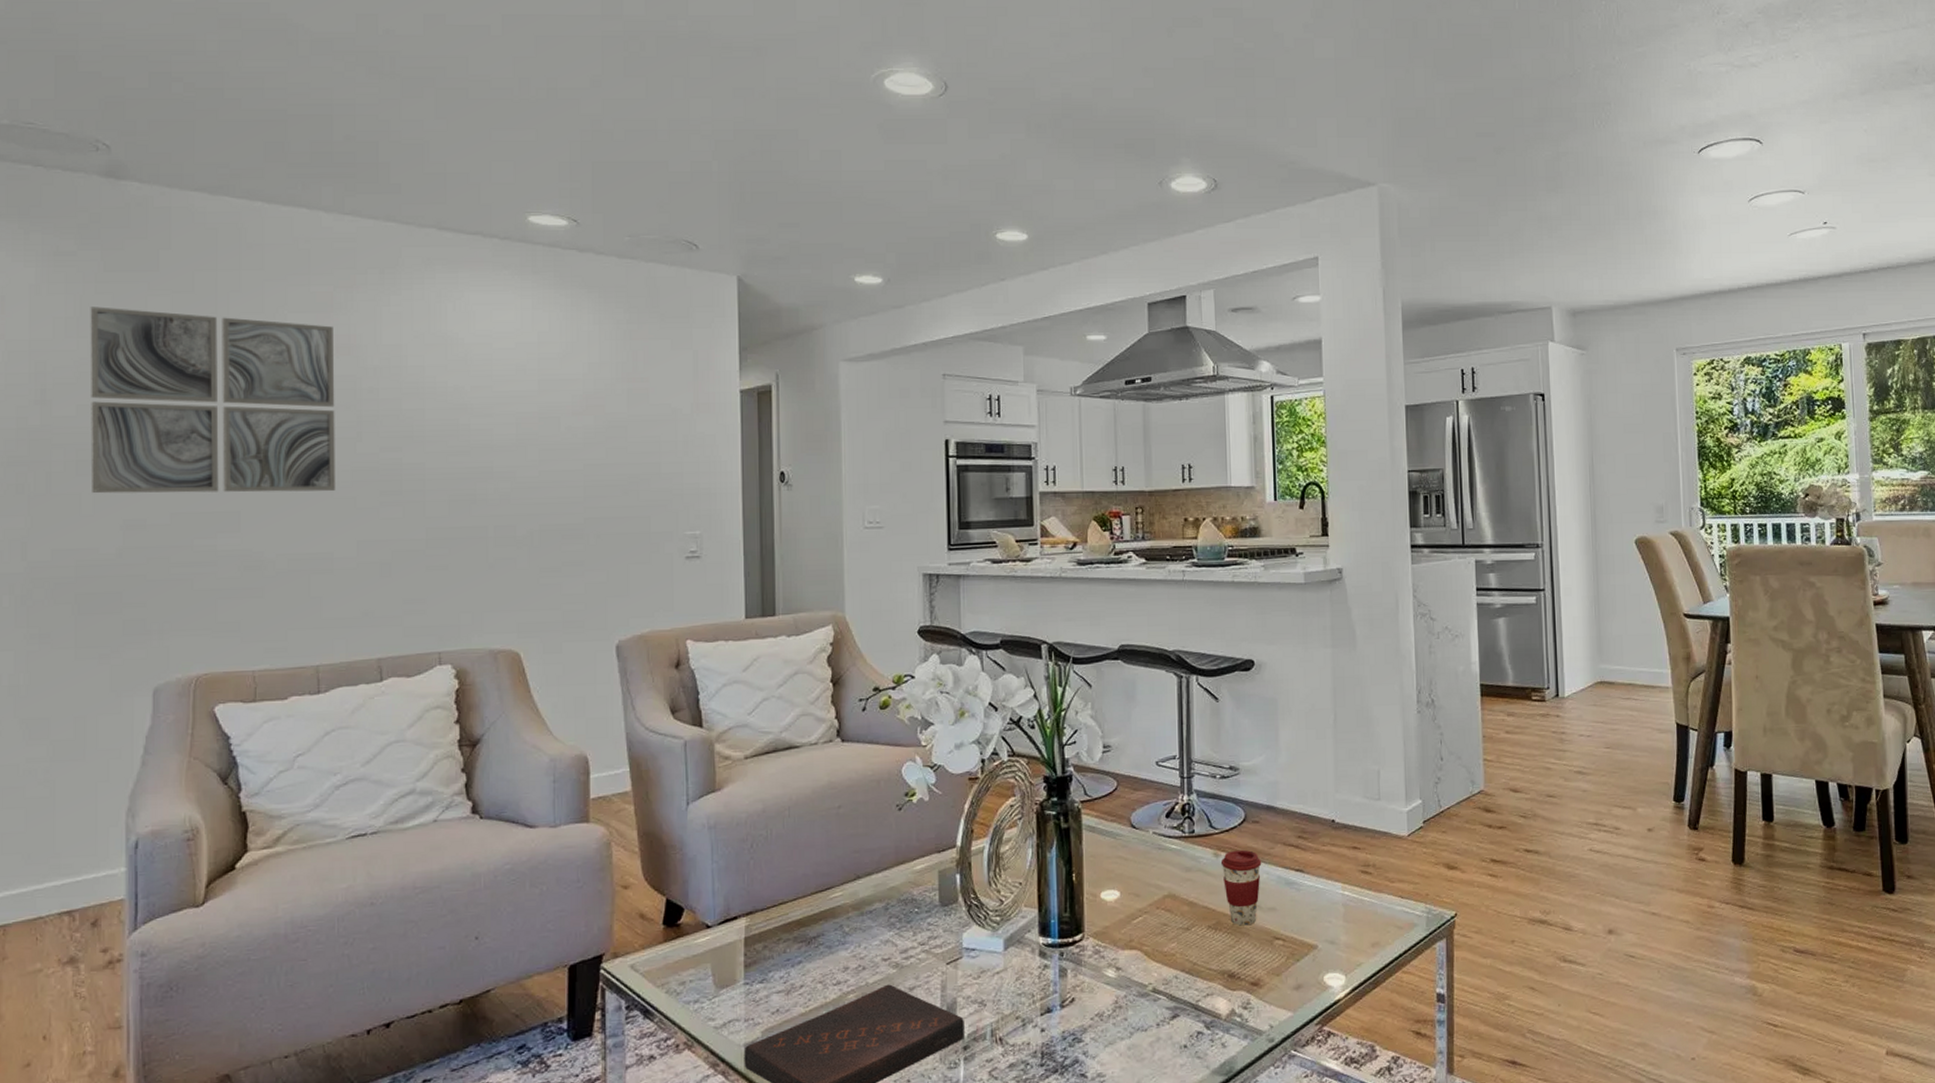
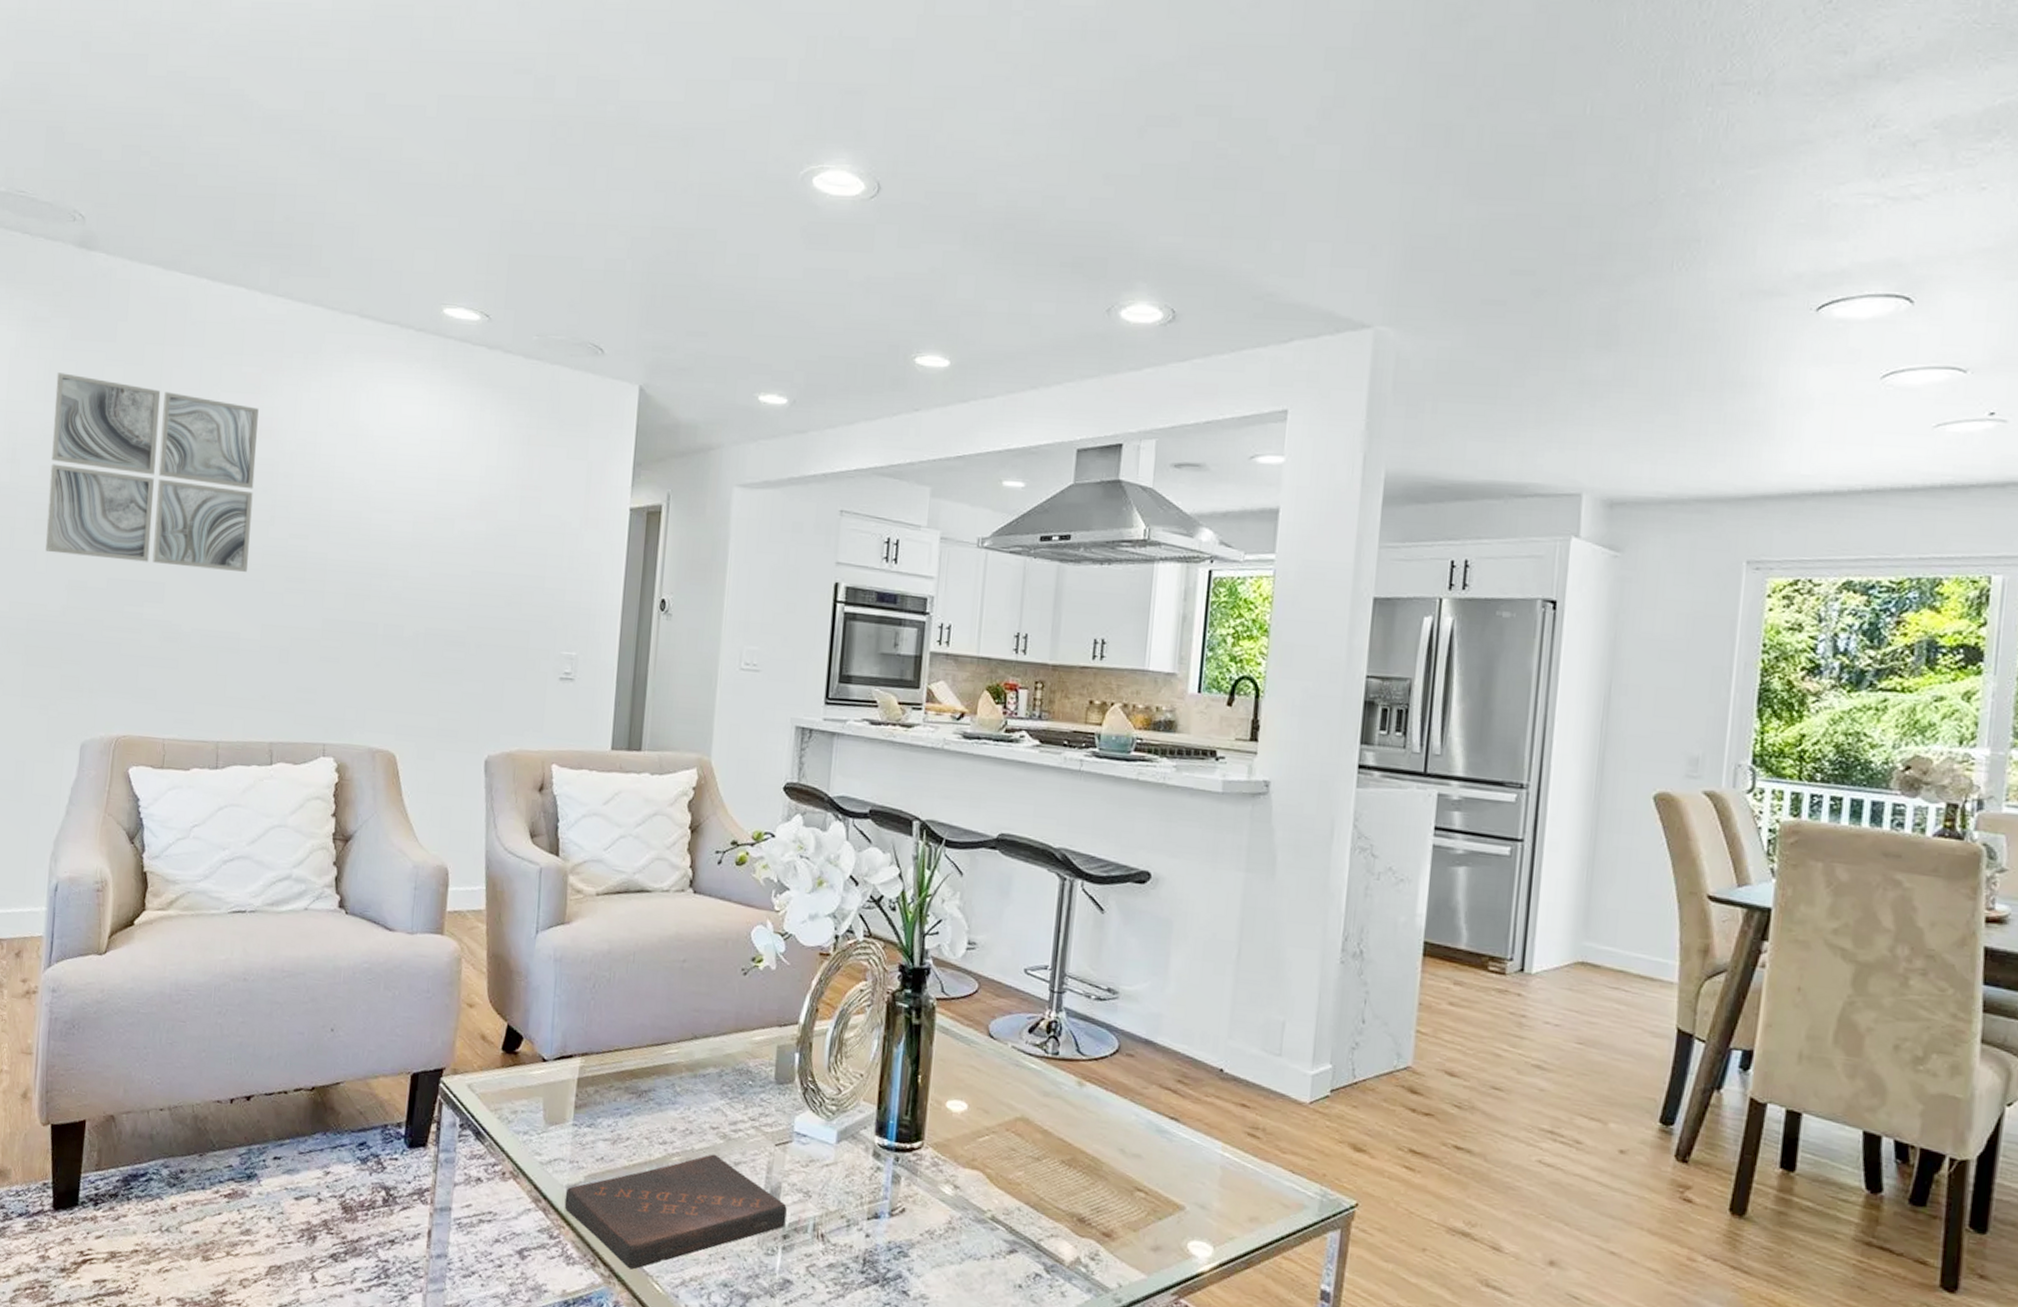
coffee cup: present [1220,849,1262,926] -> none [1084,1082,1132,1169]

